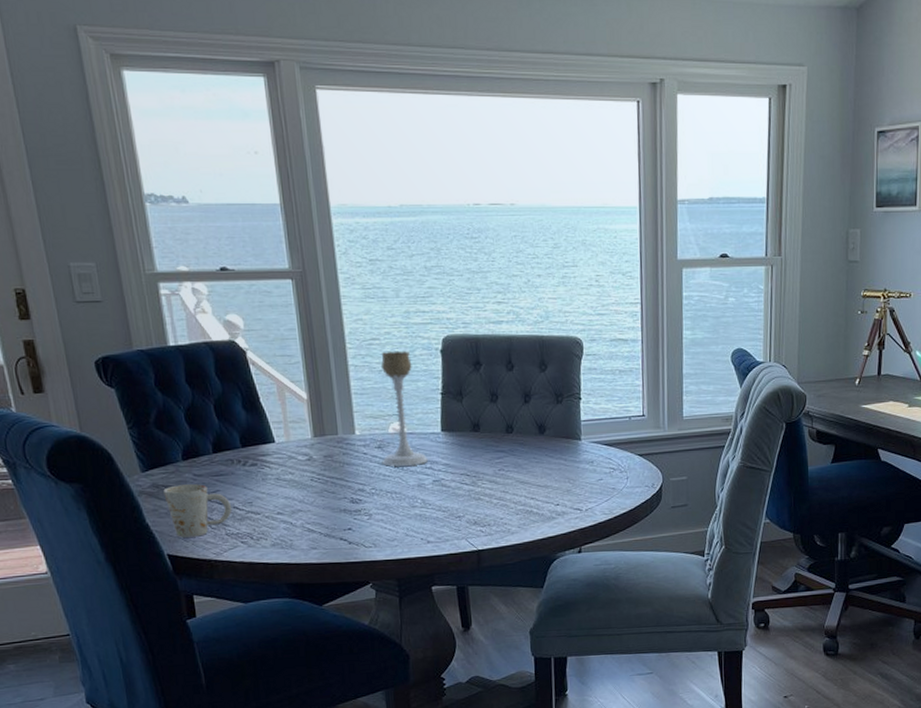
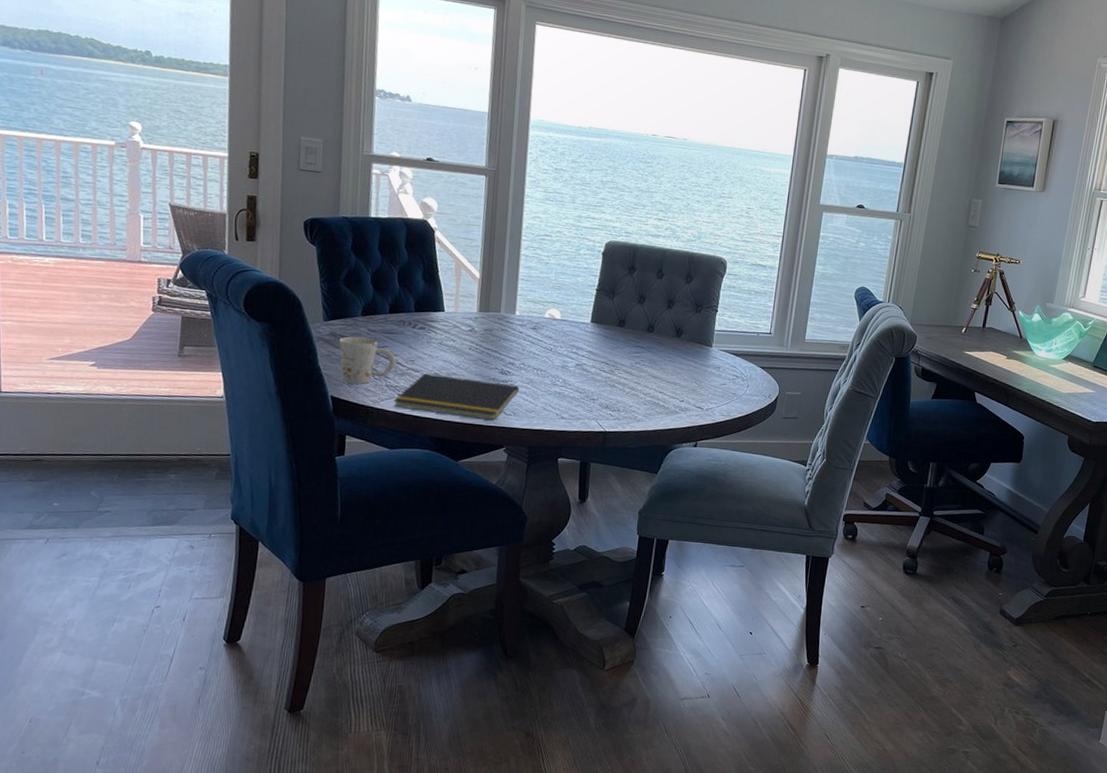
notepad: none [238,513,376,557] -> present [393,372,520,420]
candle holder: present [381,350,429,466] -> none [534,247,576,349]

